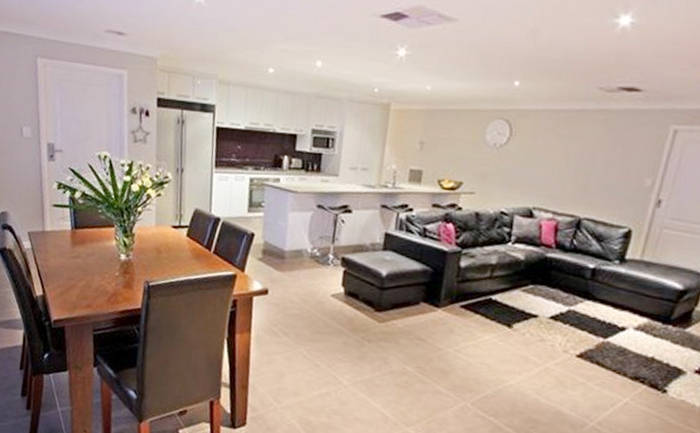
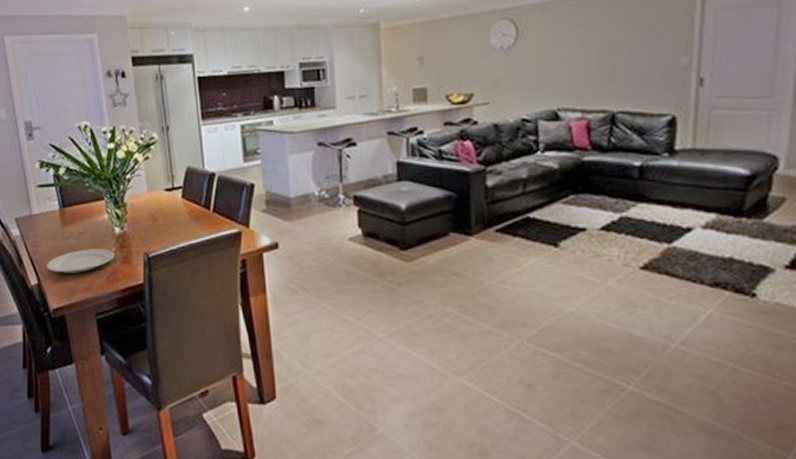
plate: none [52,269,118,291] -> present [46,249,114,273]

